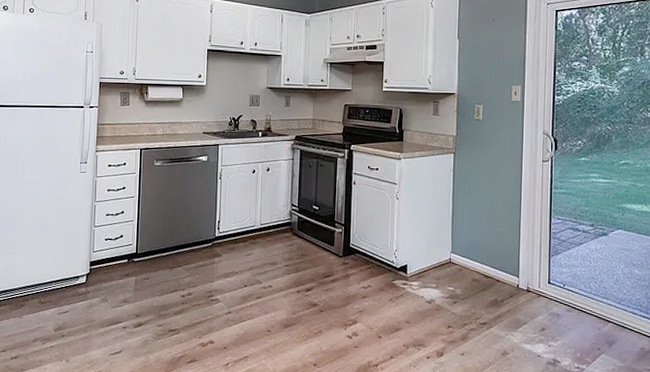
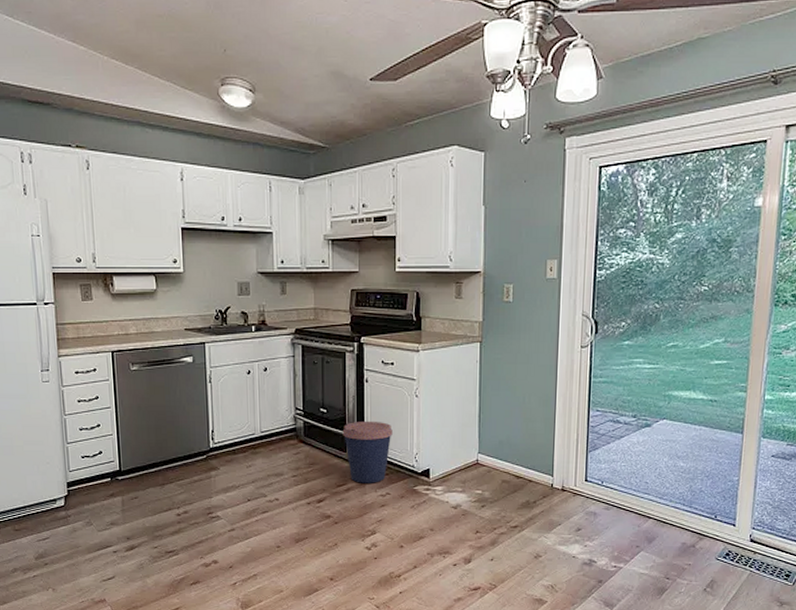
coffee cup: none [331,218,375,276] -> present [342,421,393,483]

